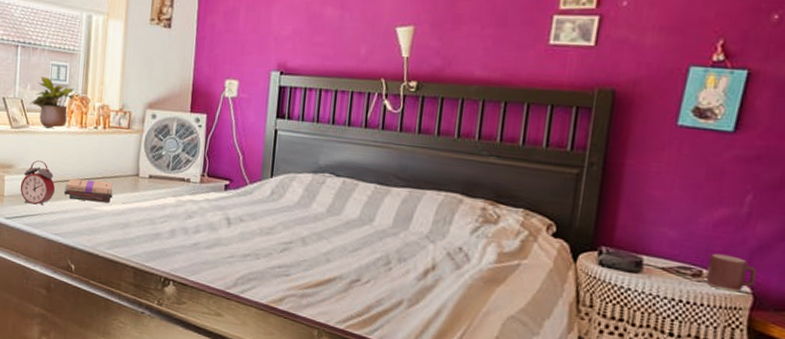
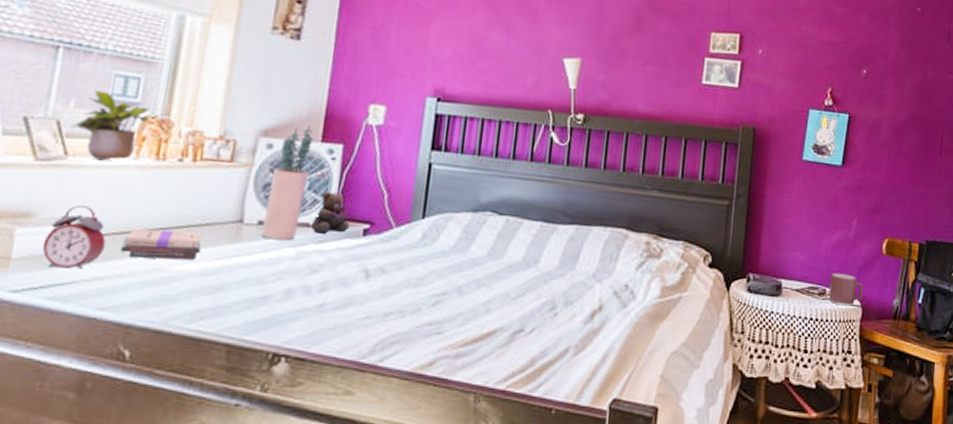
vase: none [151,99,184,192] -> present [261,125,313,241]
teddy bear: none [186,153,214,188] -> present [311,191,350,235]

